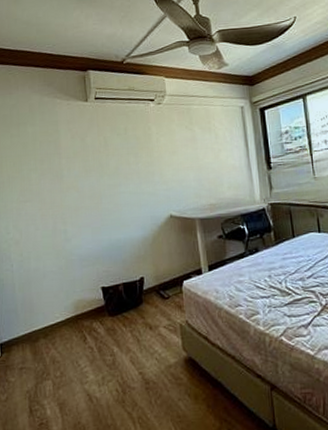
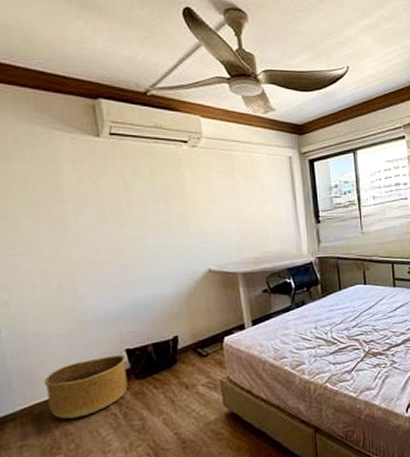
basket: none [40,292,102,348] -> present [44,355,128,419]

